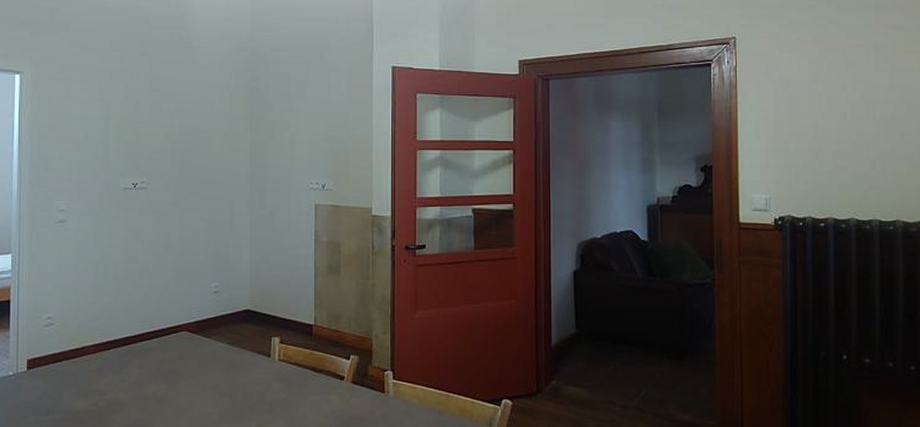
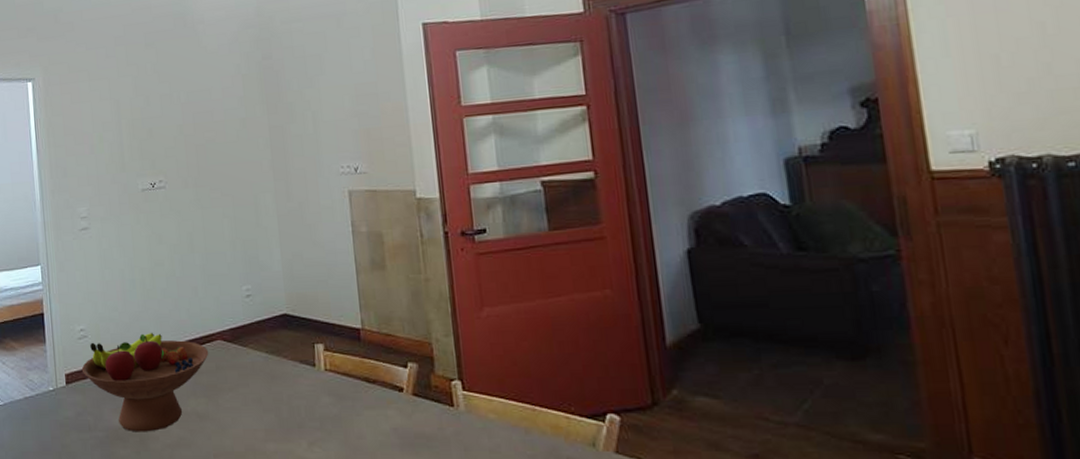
fruit bowl: none [45,322,174,415] -> present [81,332,209,432]

